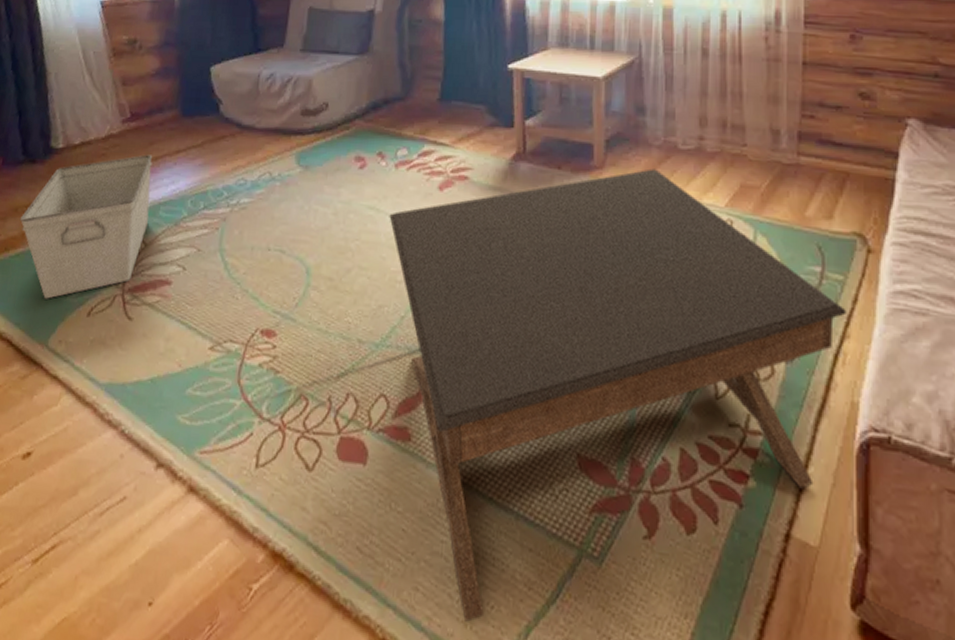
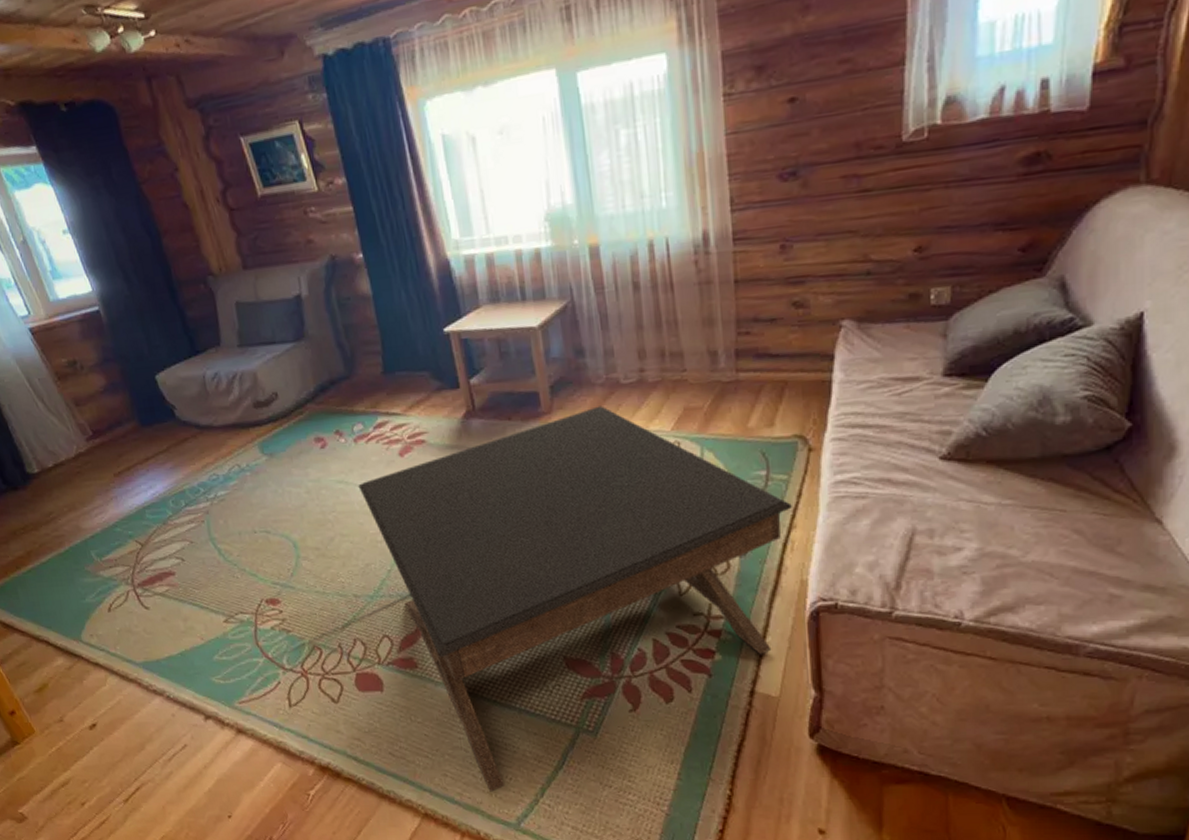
storage bin: present [19,154,153,299] -> none [20,466,139,603]

